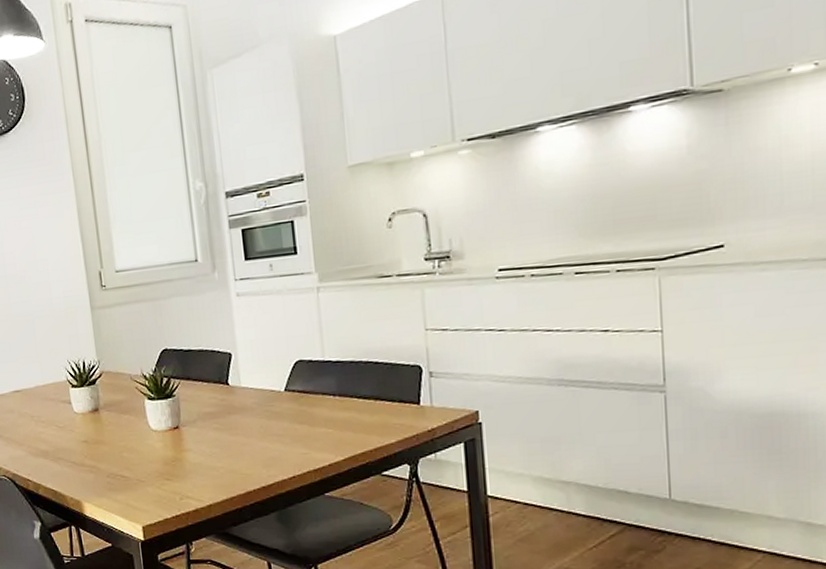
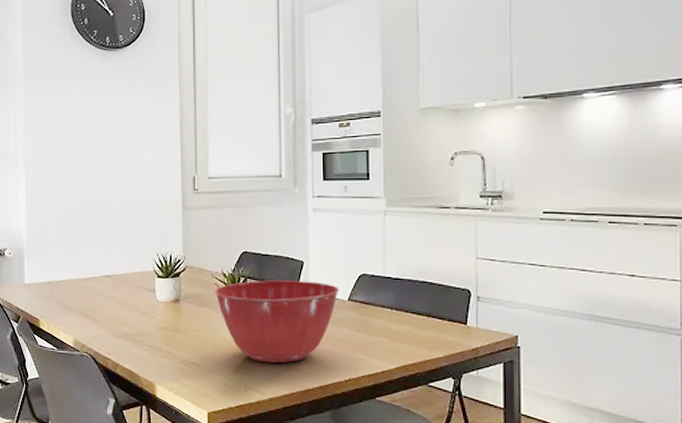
mixing bowl: none [135,374,275,468] -> present [214,280,340,363]

